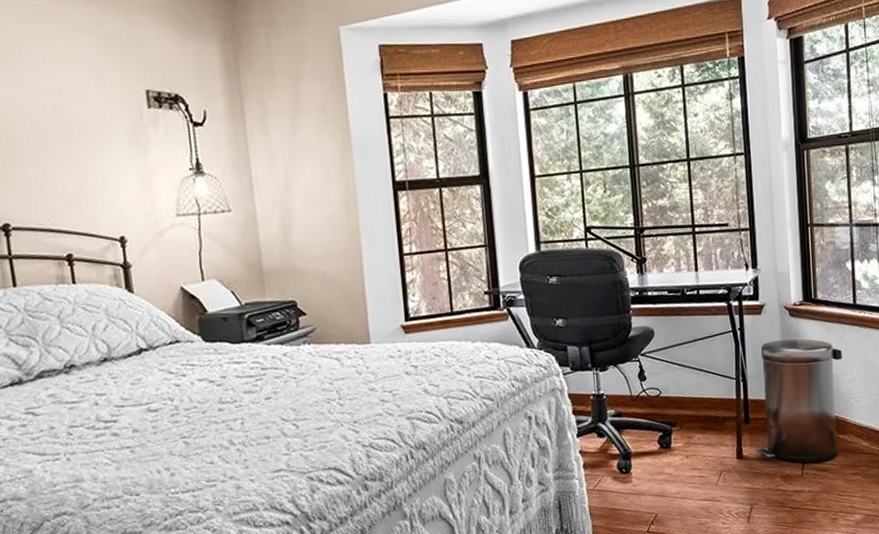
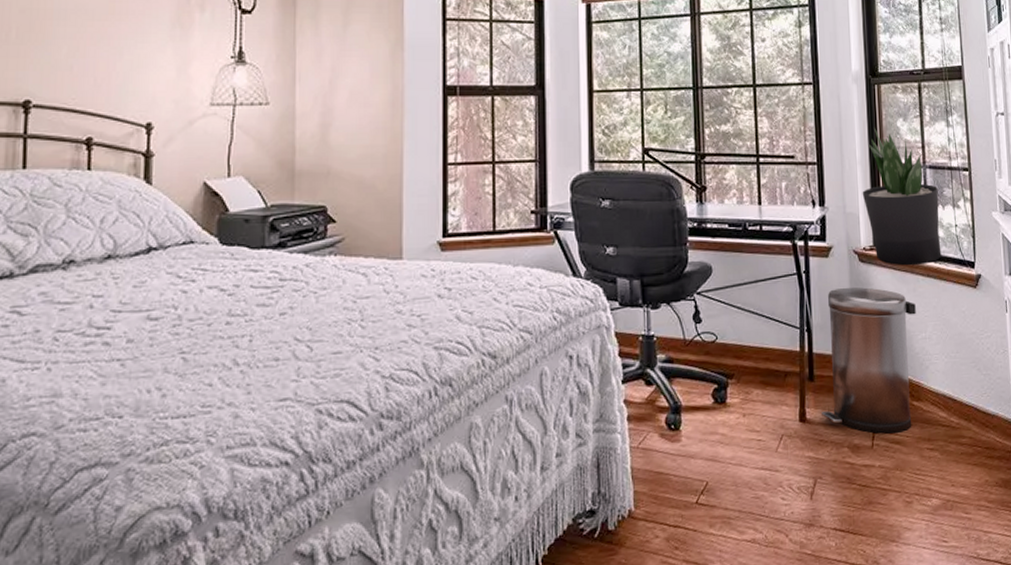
planter: none [792,192,866,318] -> present [862,128,942,266]

